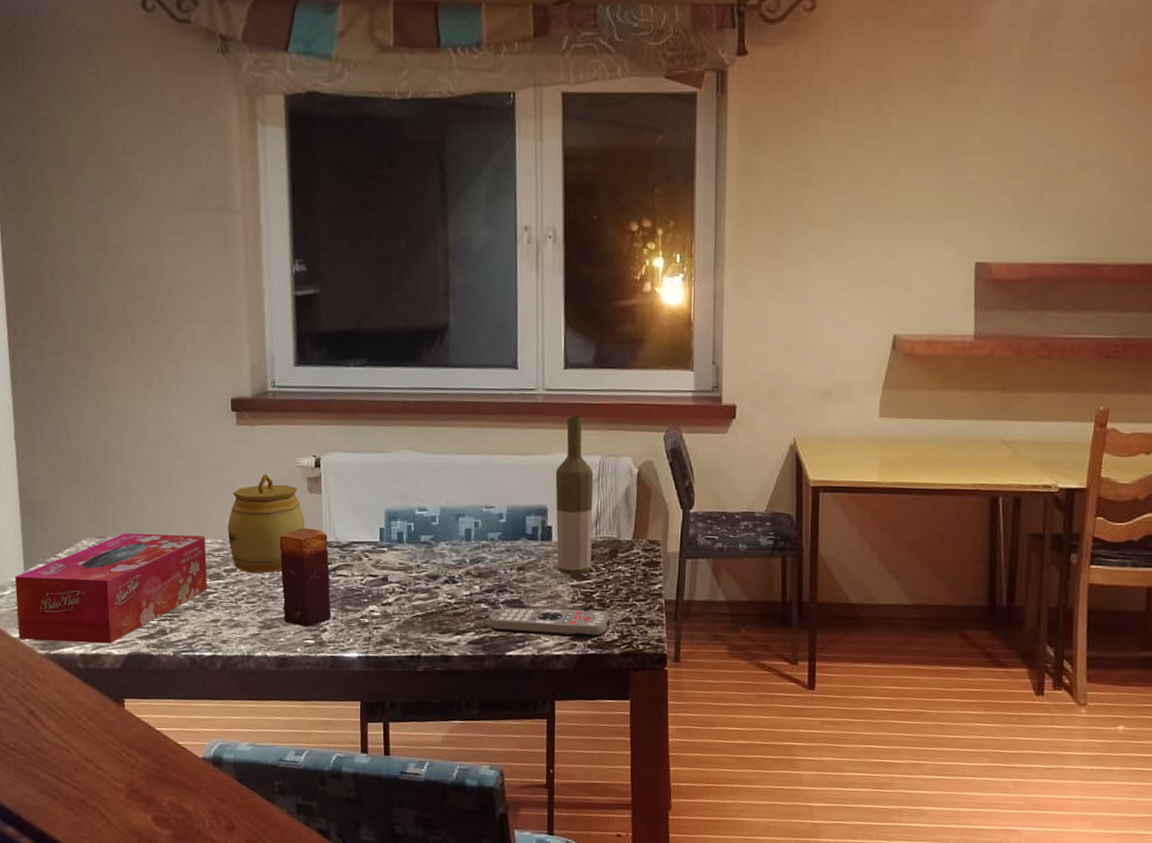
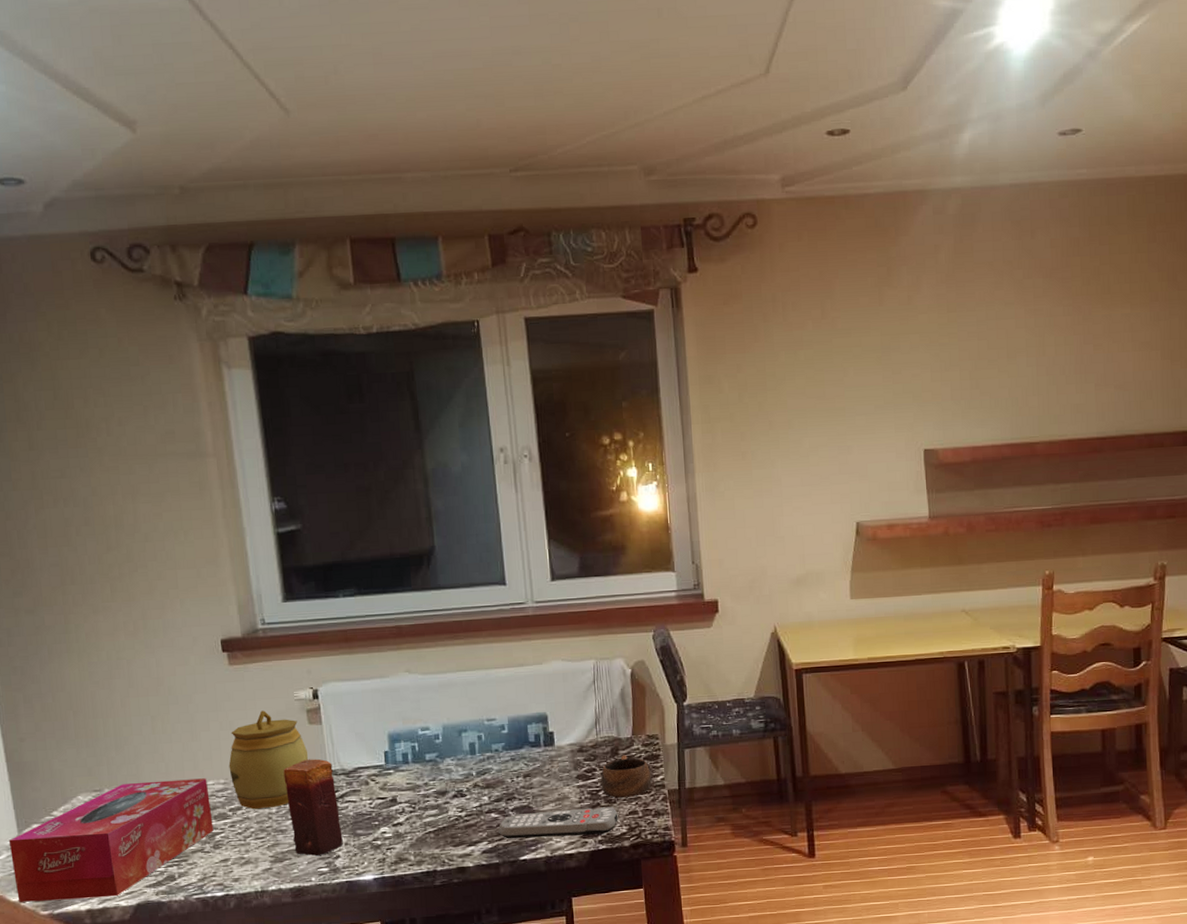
bottle: present [555,416,594,576] -> none [552,625,595,777]
cup: none [595,558,649,603] -> present [600,755,652,798]

